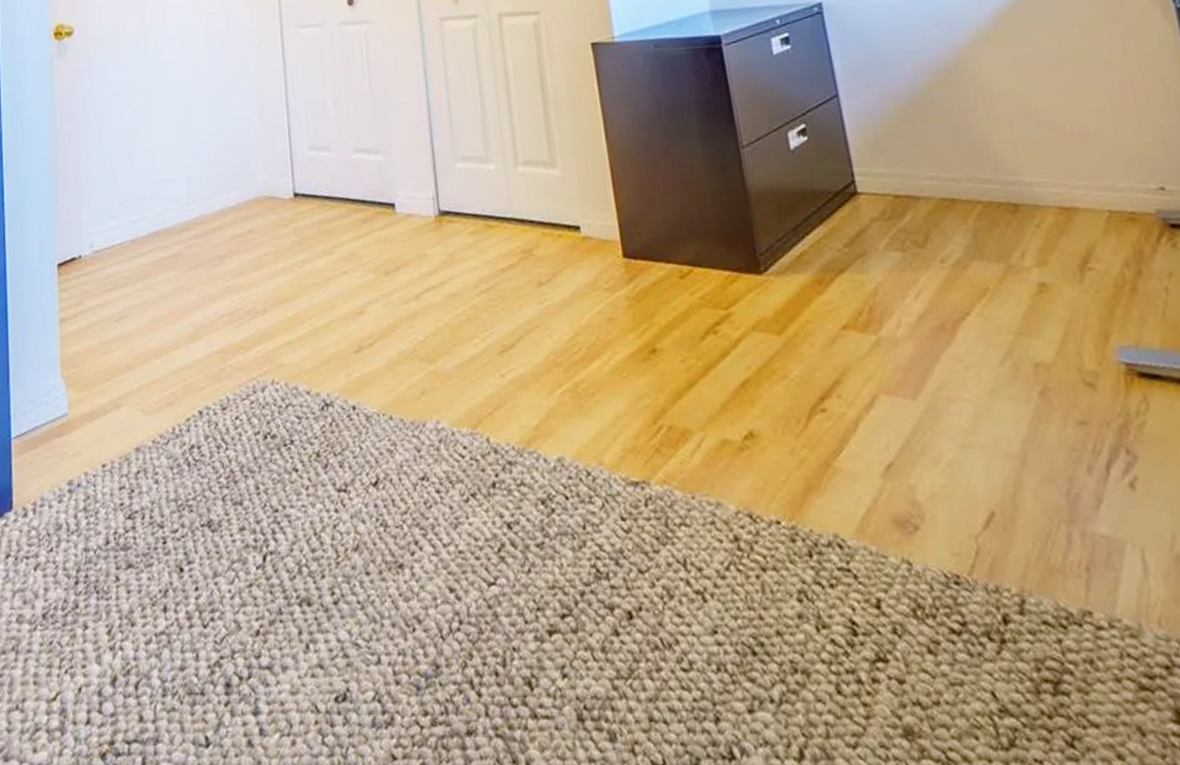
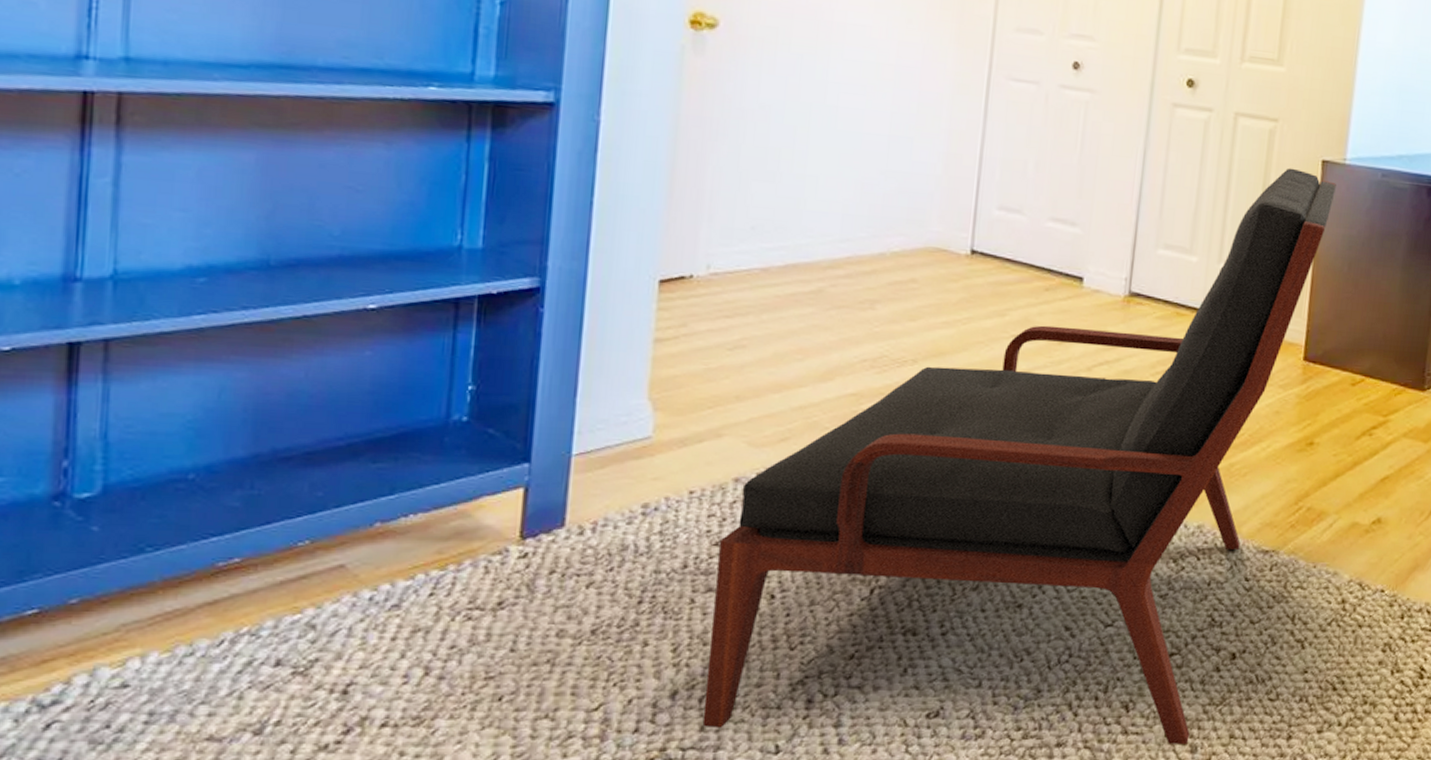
armchair: none [131,57,612,732] -> present [702,168,1336,745]

